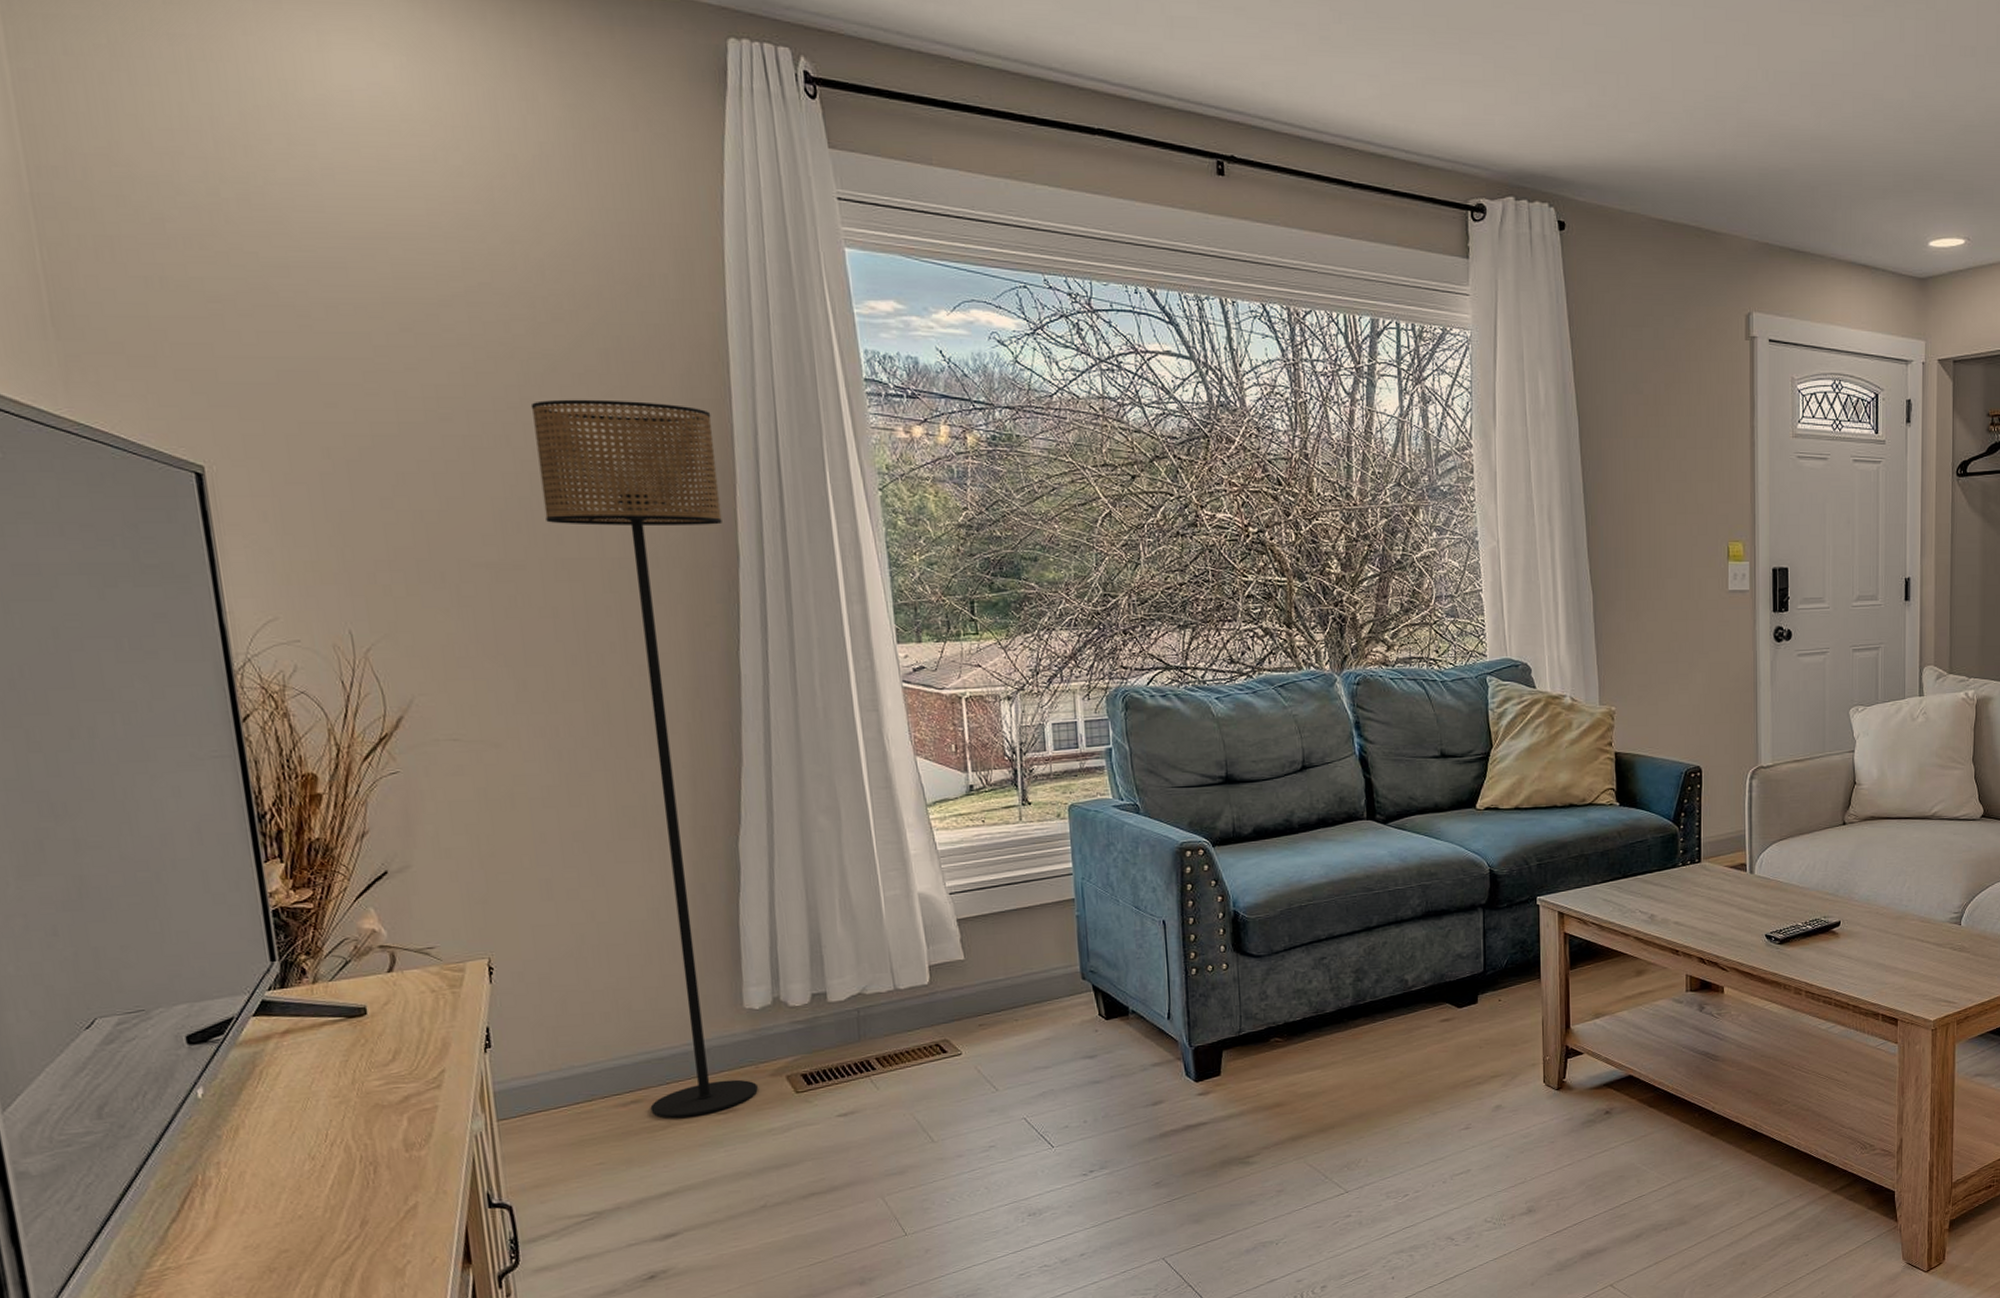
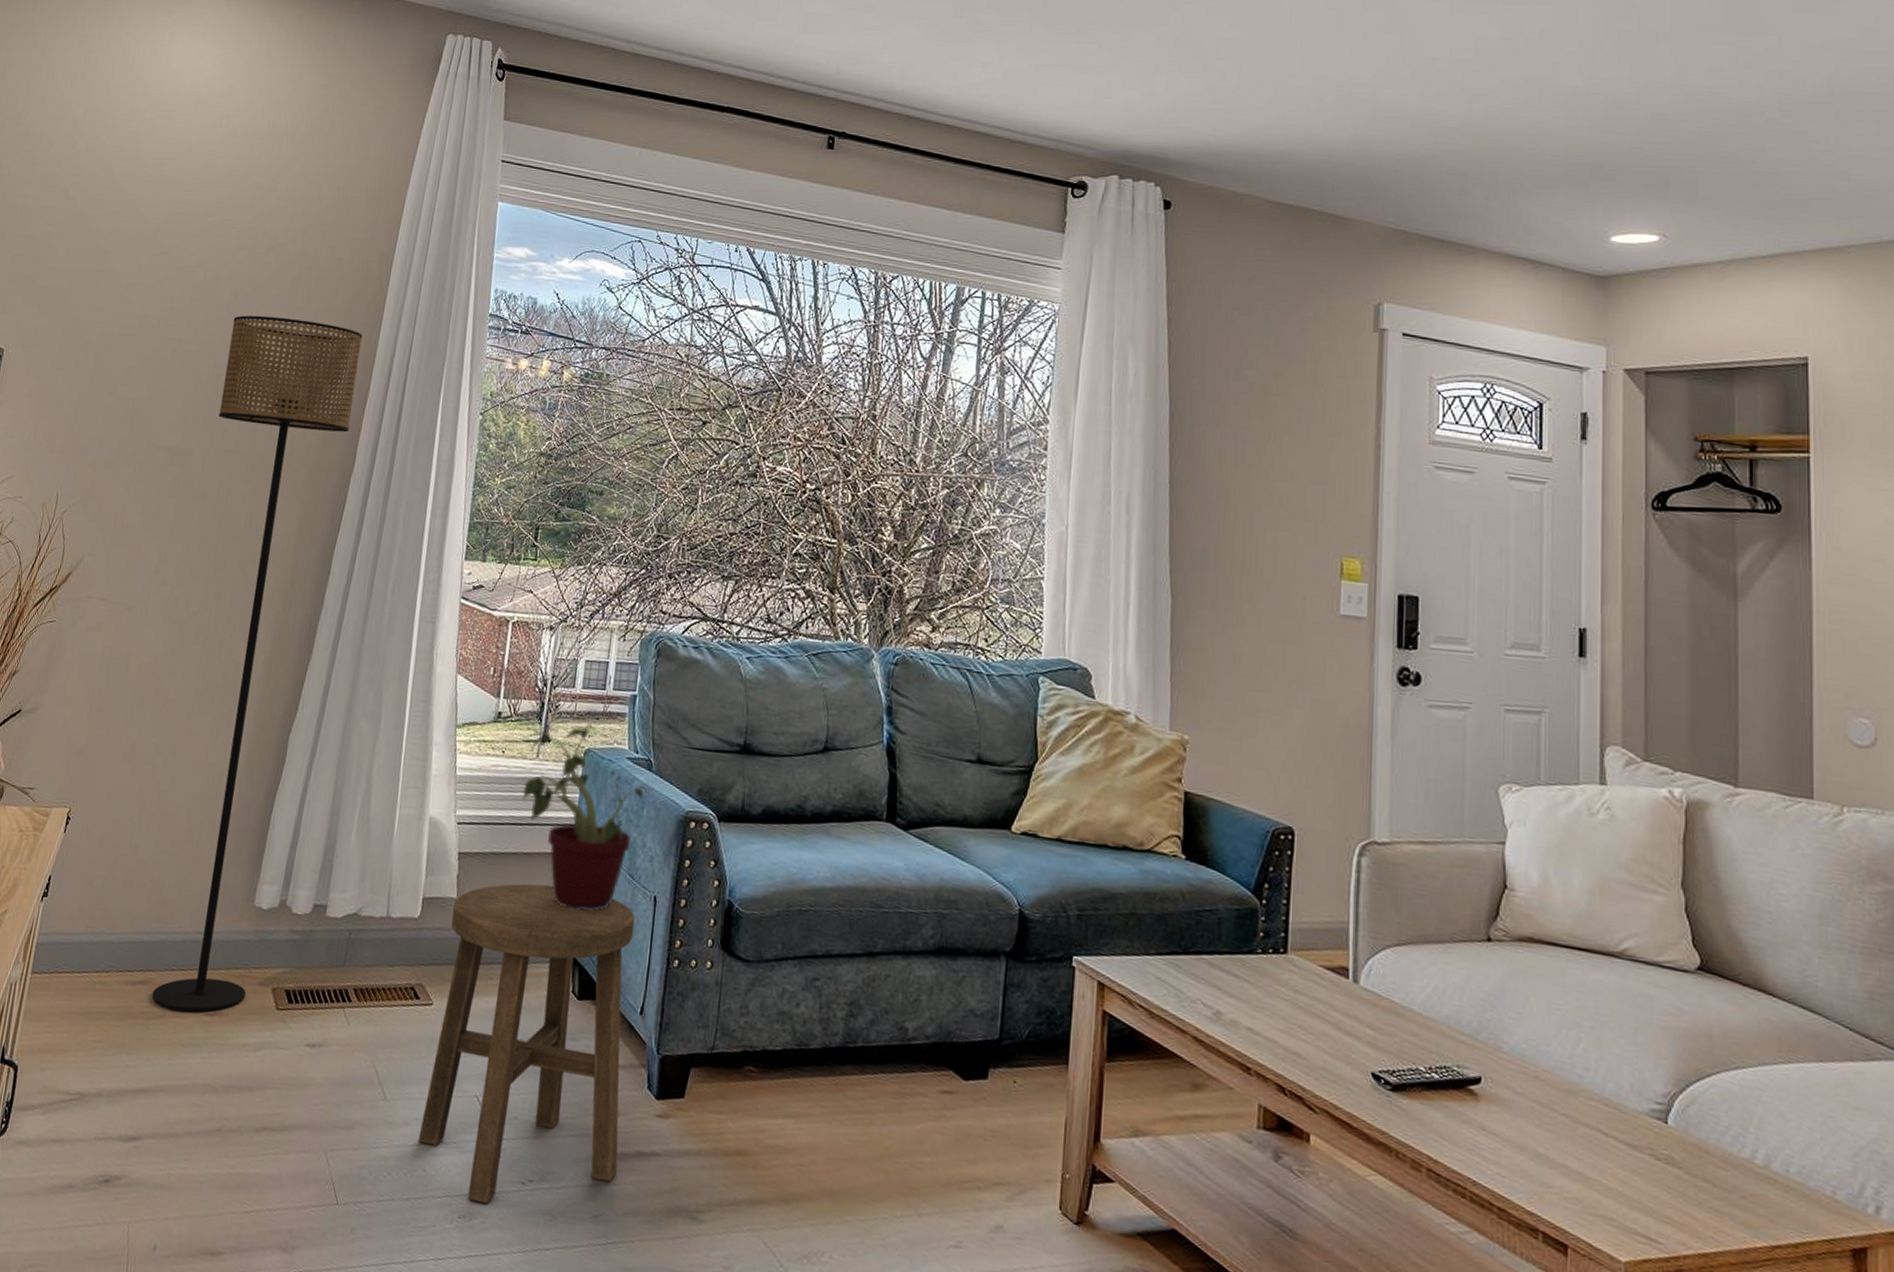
stool: none [963,929,1170,1200] -> present [418,883,636,1204]
potted plant: none [1001,781,1147,946] -> present [515,723,655,911]

